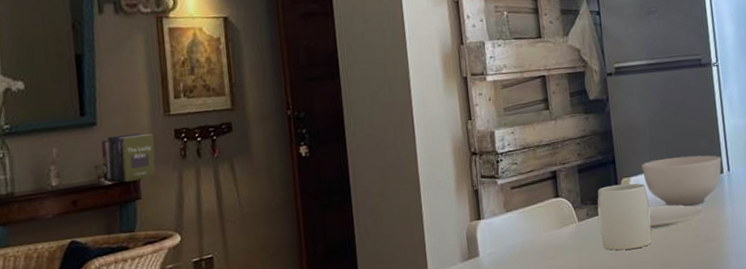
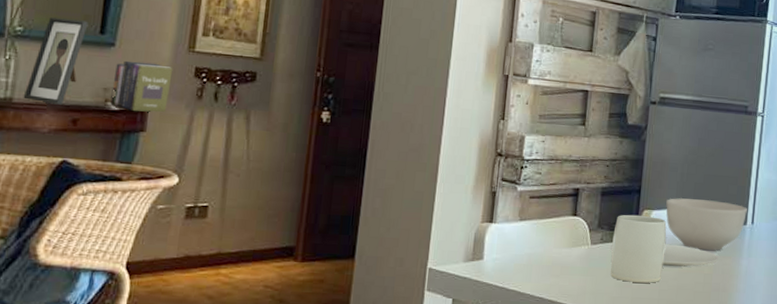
picture frame: none [24,107,69,192] -> present [24,17,89,105]

